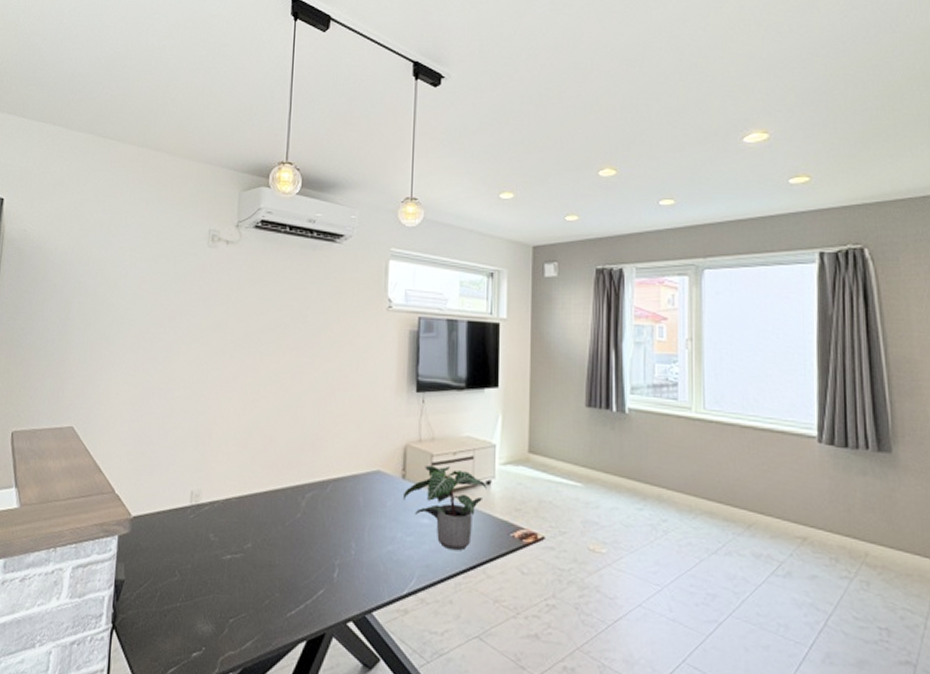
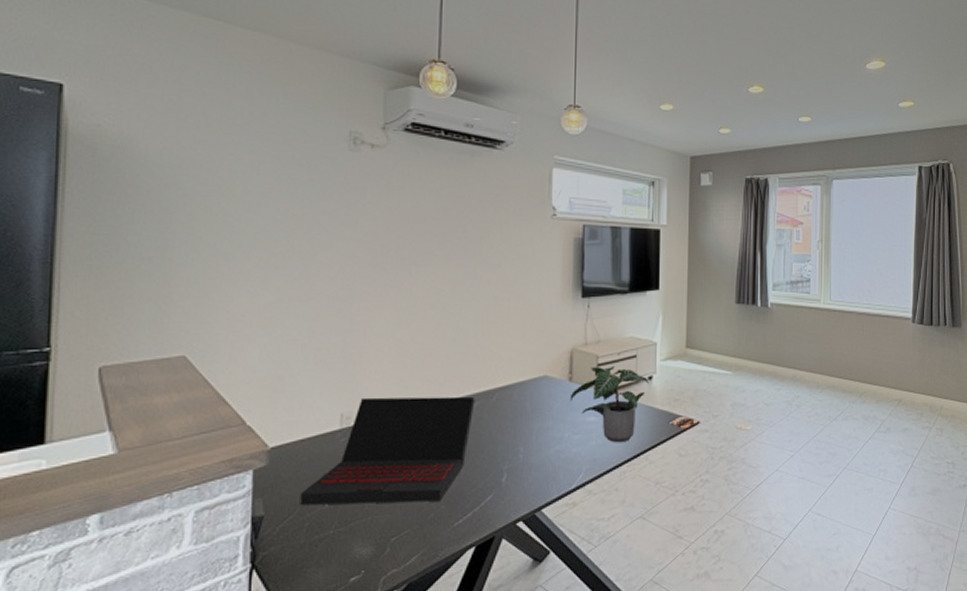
laptop: none [154,477,310,588] -> present [300,396,475,506]

